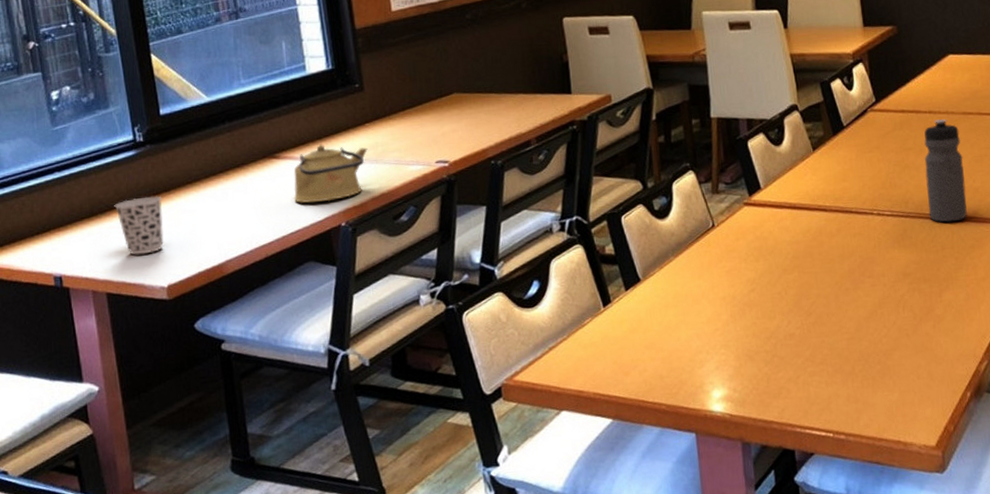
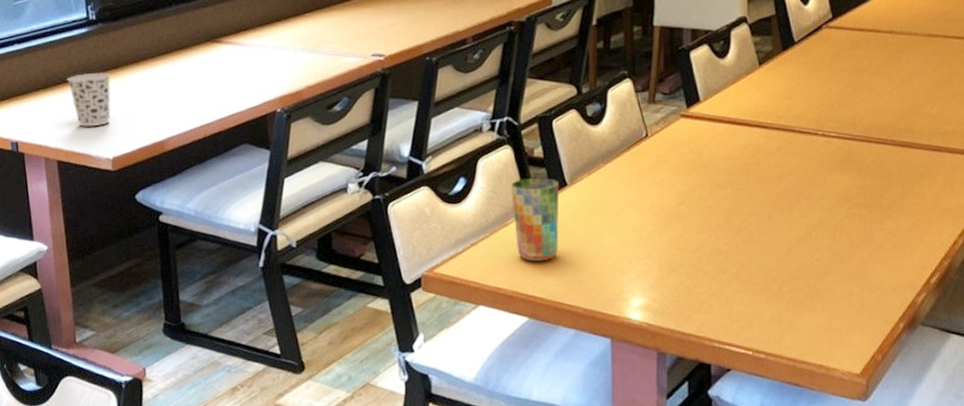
kettle: present [293,144,368,203] -> none [232,31,306,88]
cup: none [585,274,637,361] -> present [511,177,559,261]
water bottle: present [924,119,967,222] -> none [878,40,923,148]

